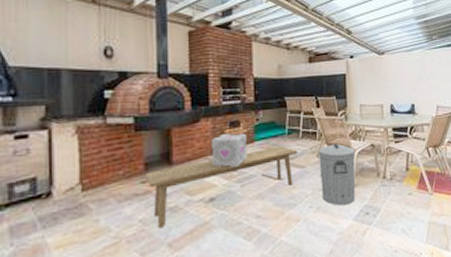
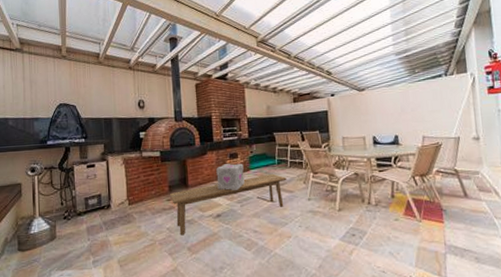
trash can: present [319,143,356,206] -> none [305,172,341,227]

